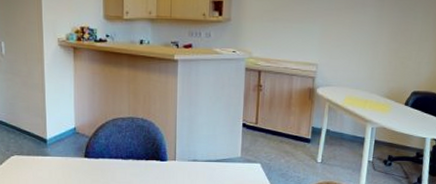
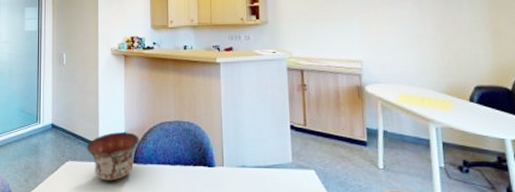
bowl: none [33,127,91,174] -> present [87,132,139,181]

